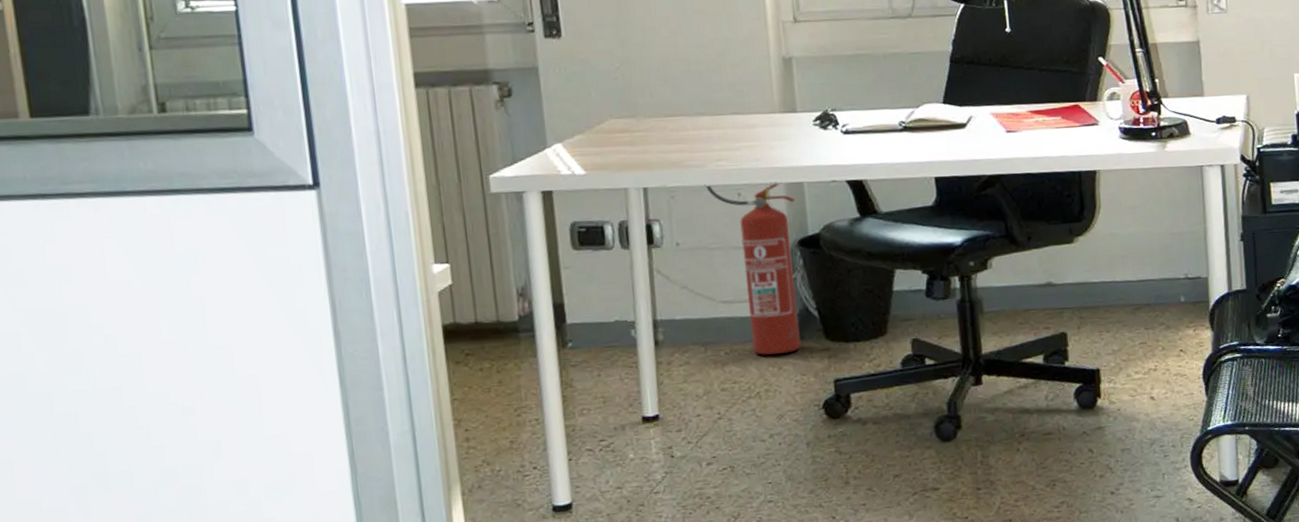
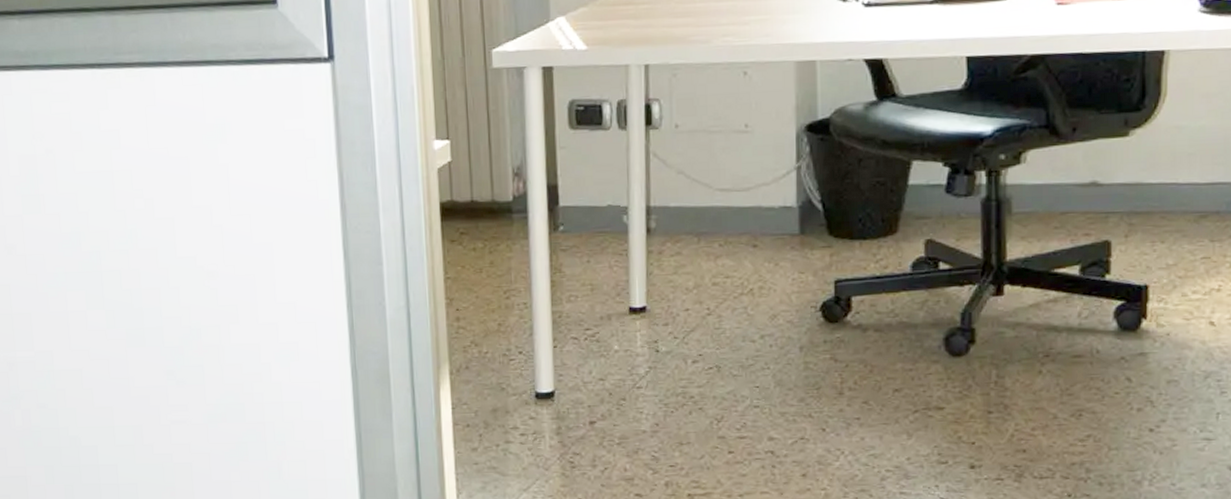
fire extinguisher: present [704,181,801,355] -> none [709,59,805,249]

